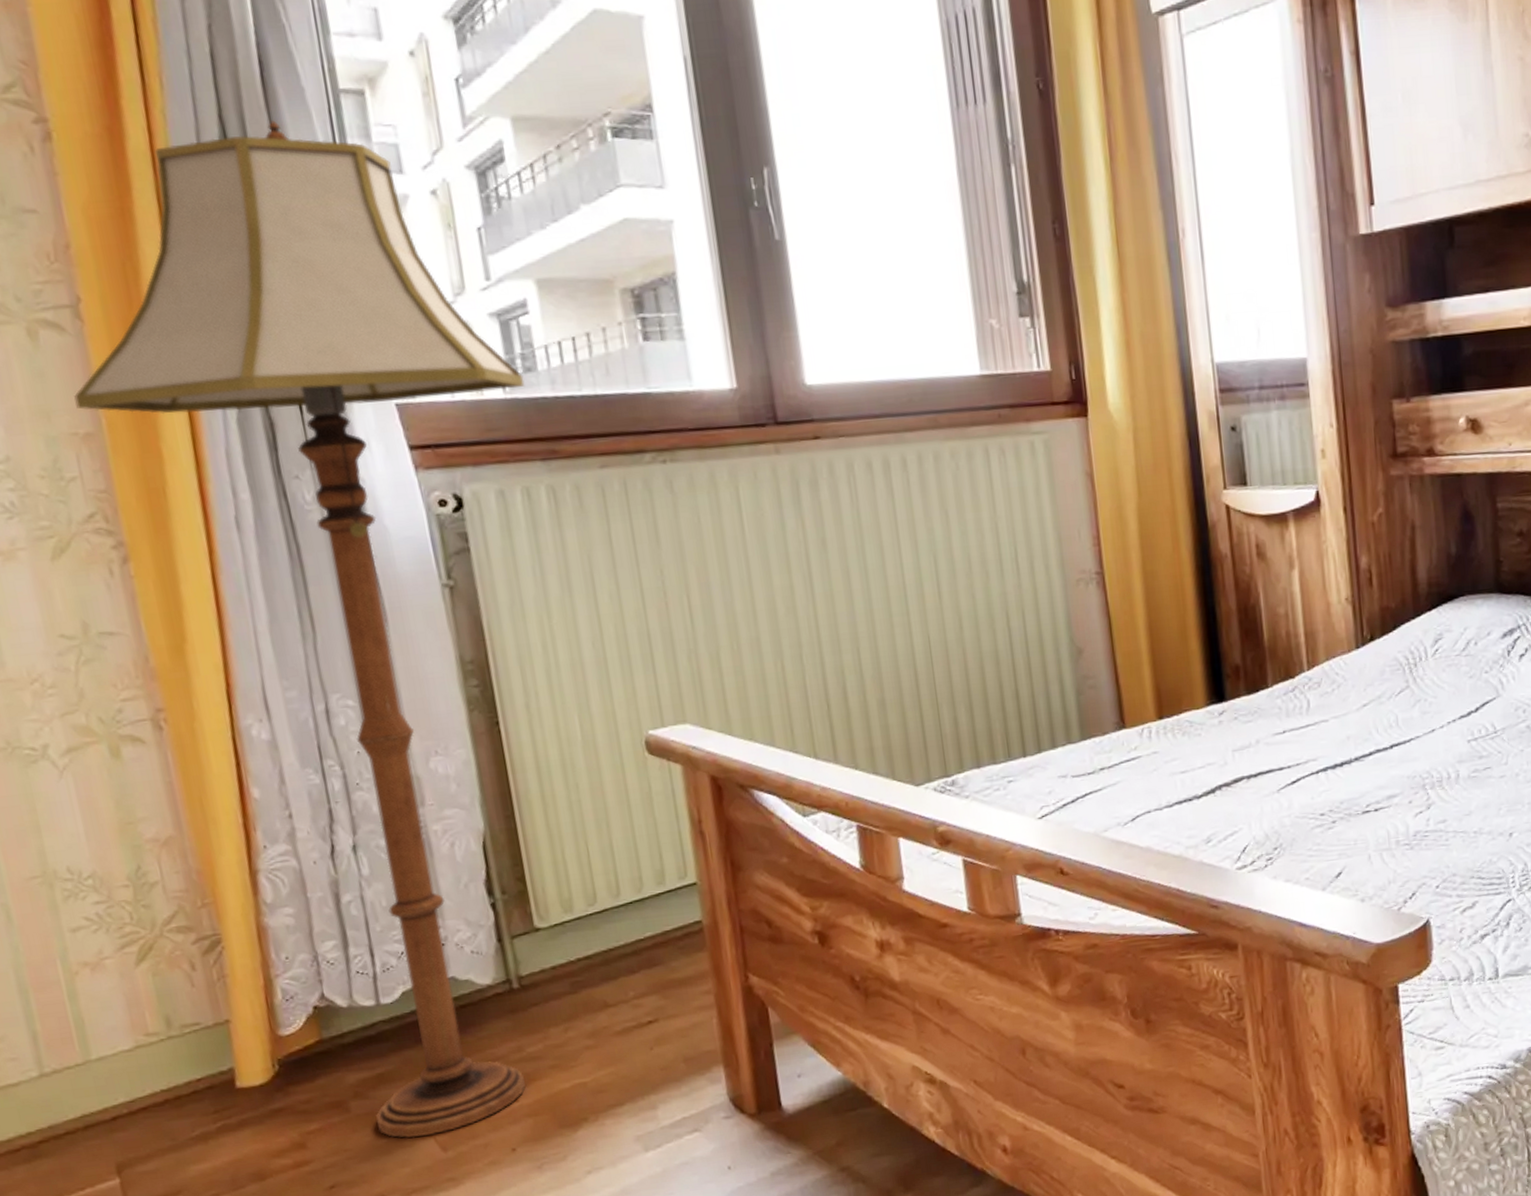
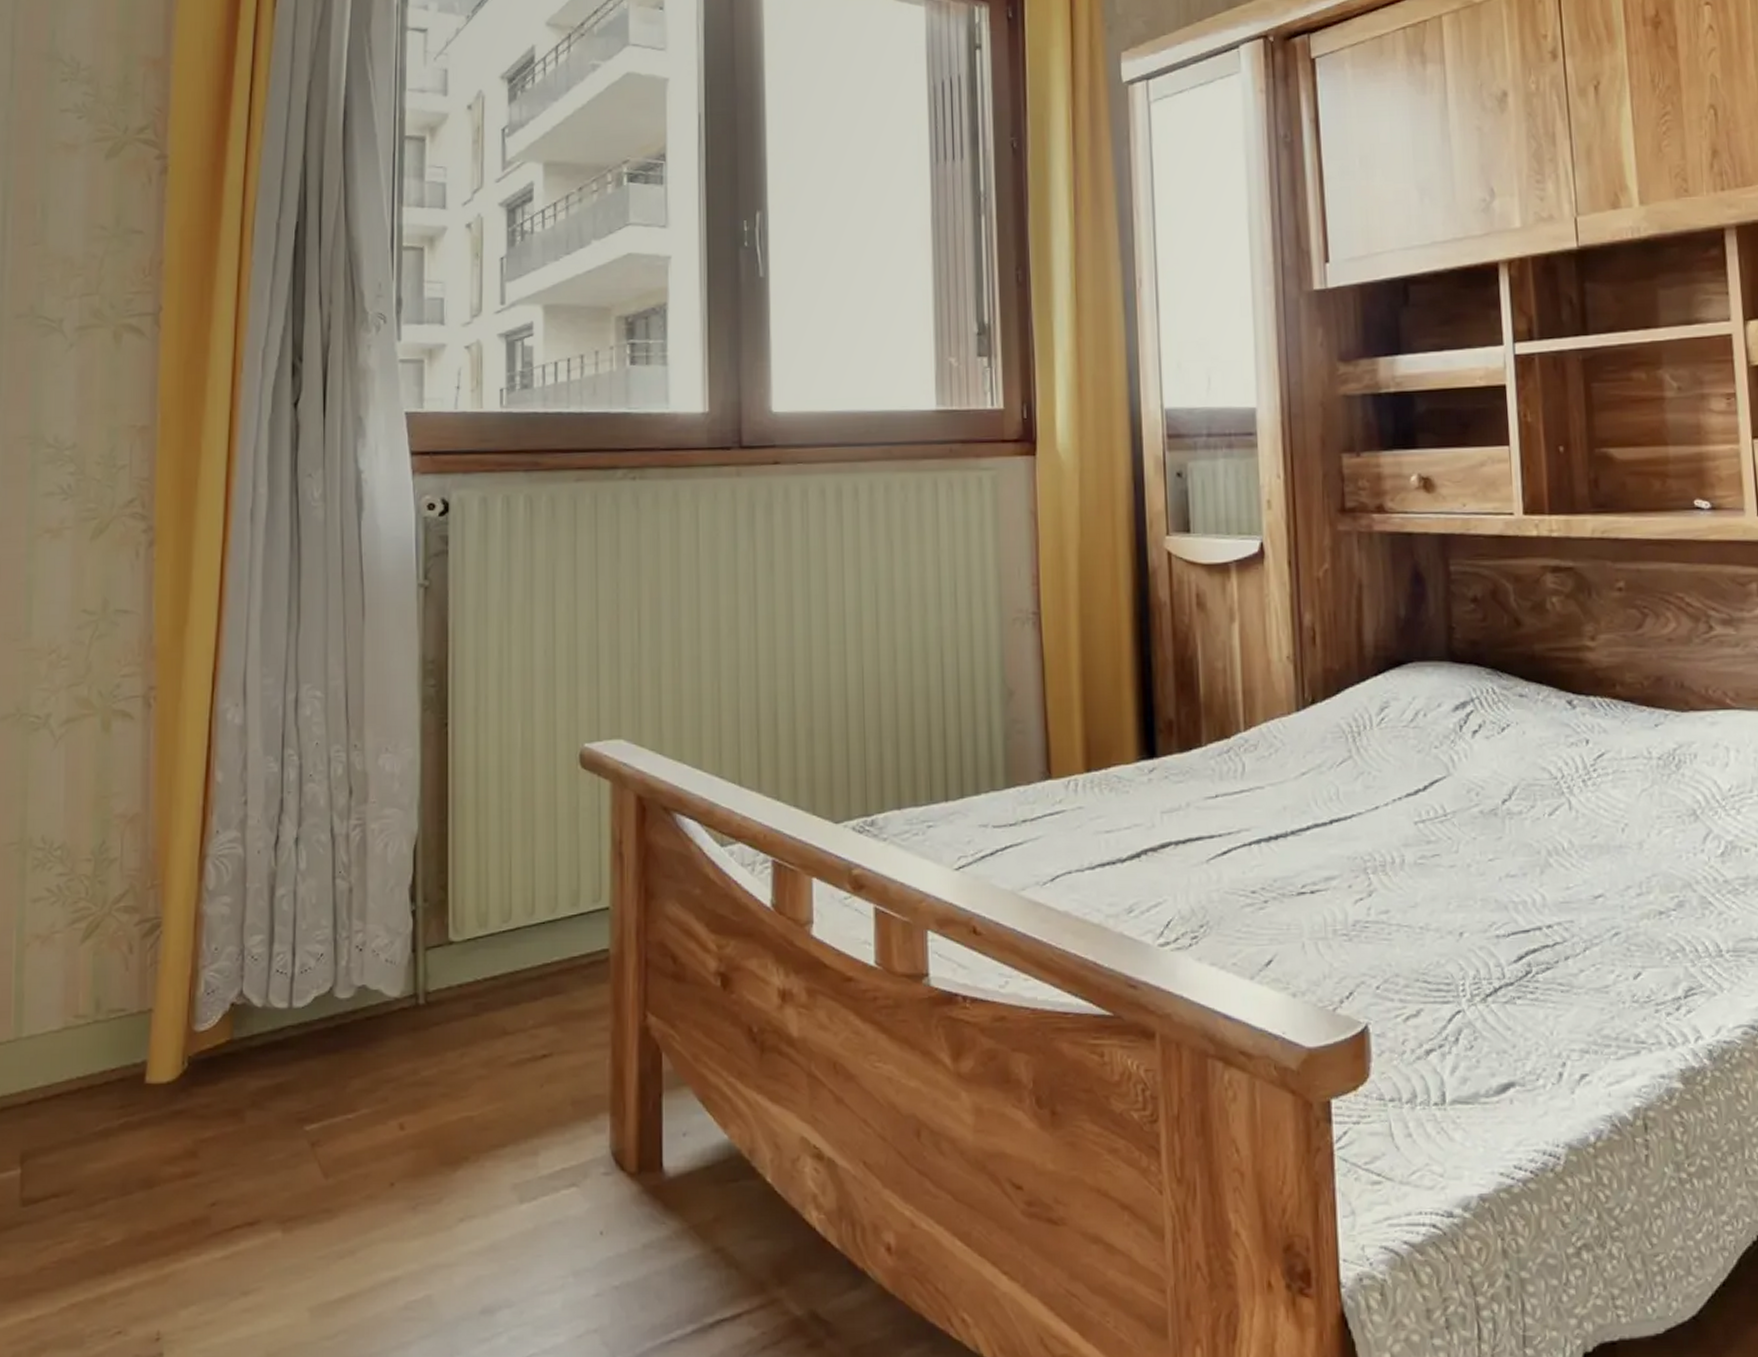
floor lamp: present [74,120,526,1138] -> none [139,161,520,1159]

